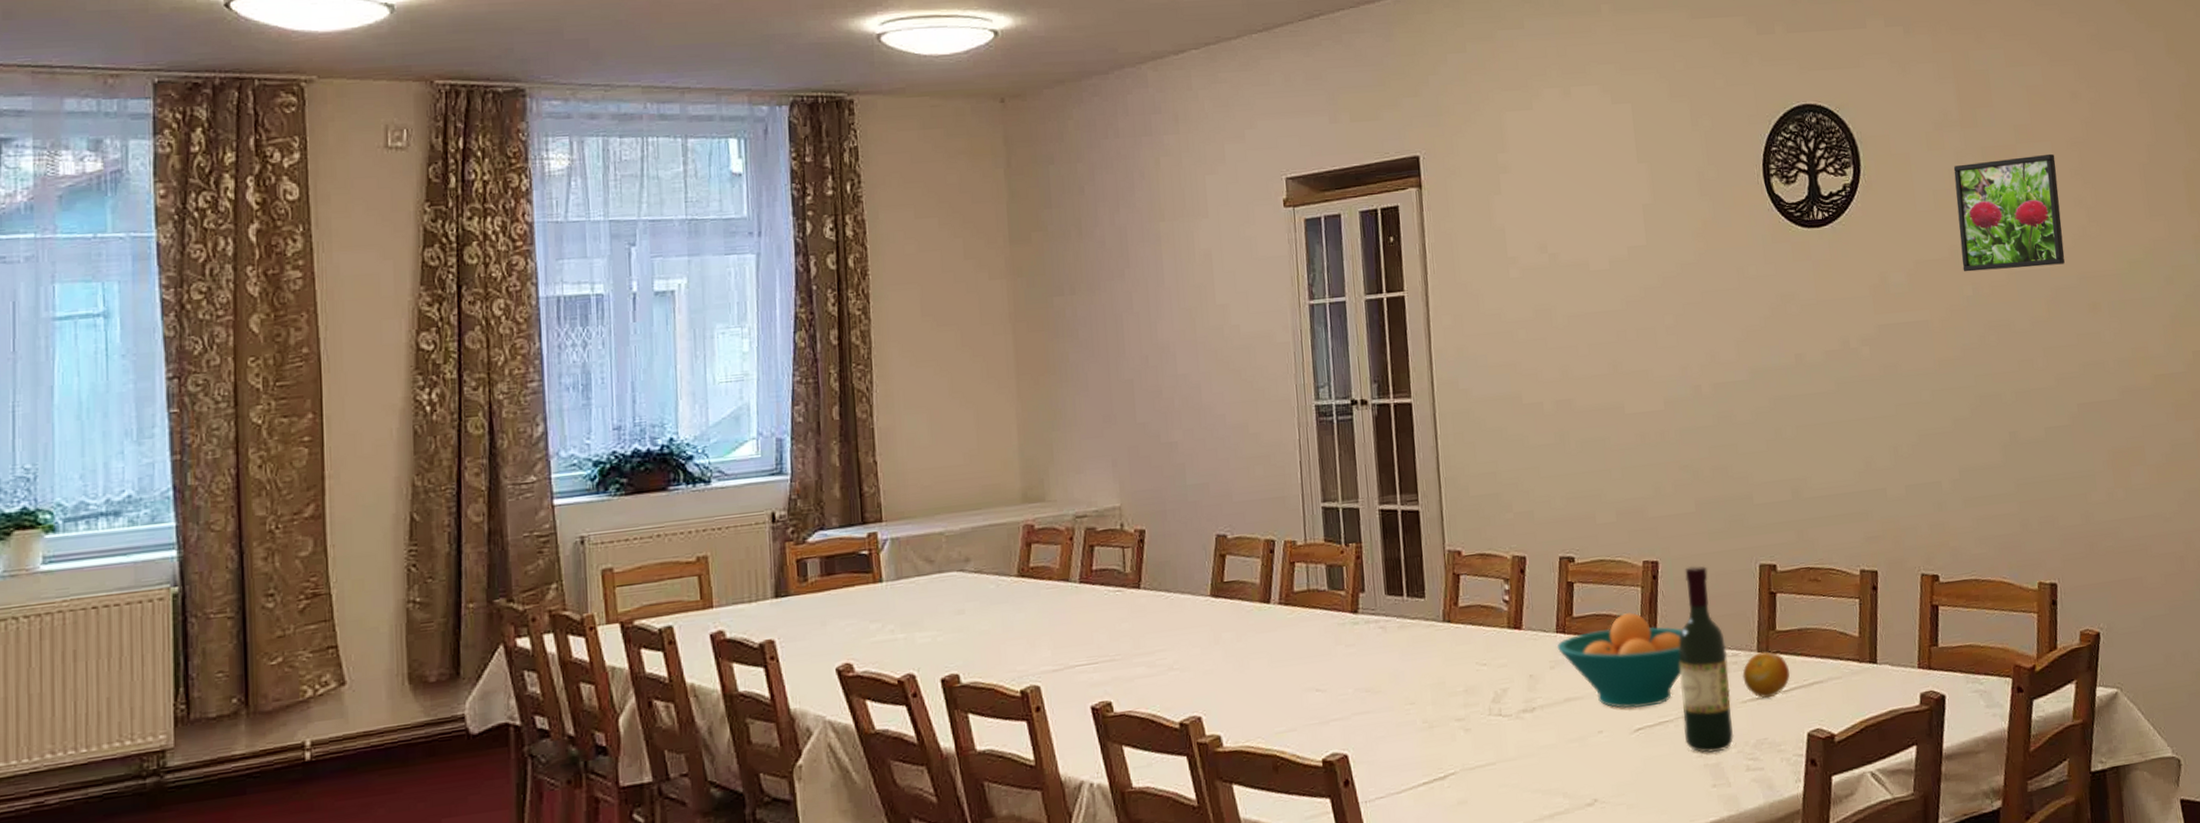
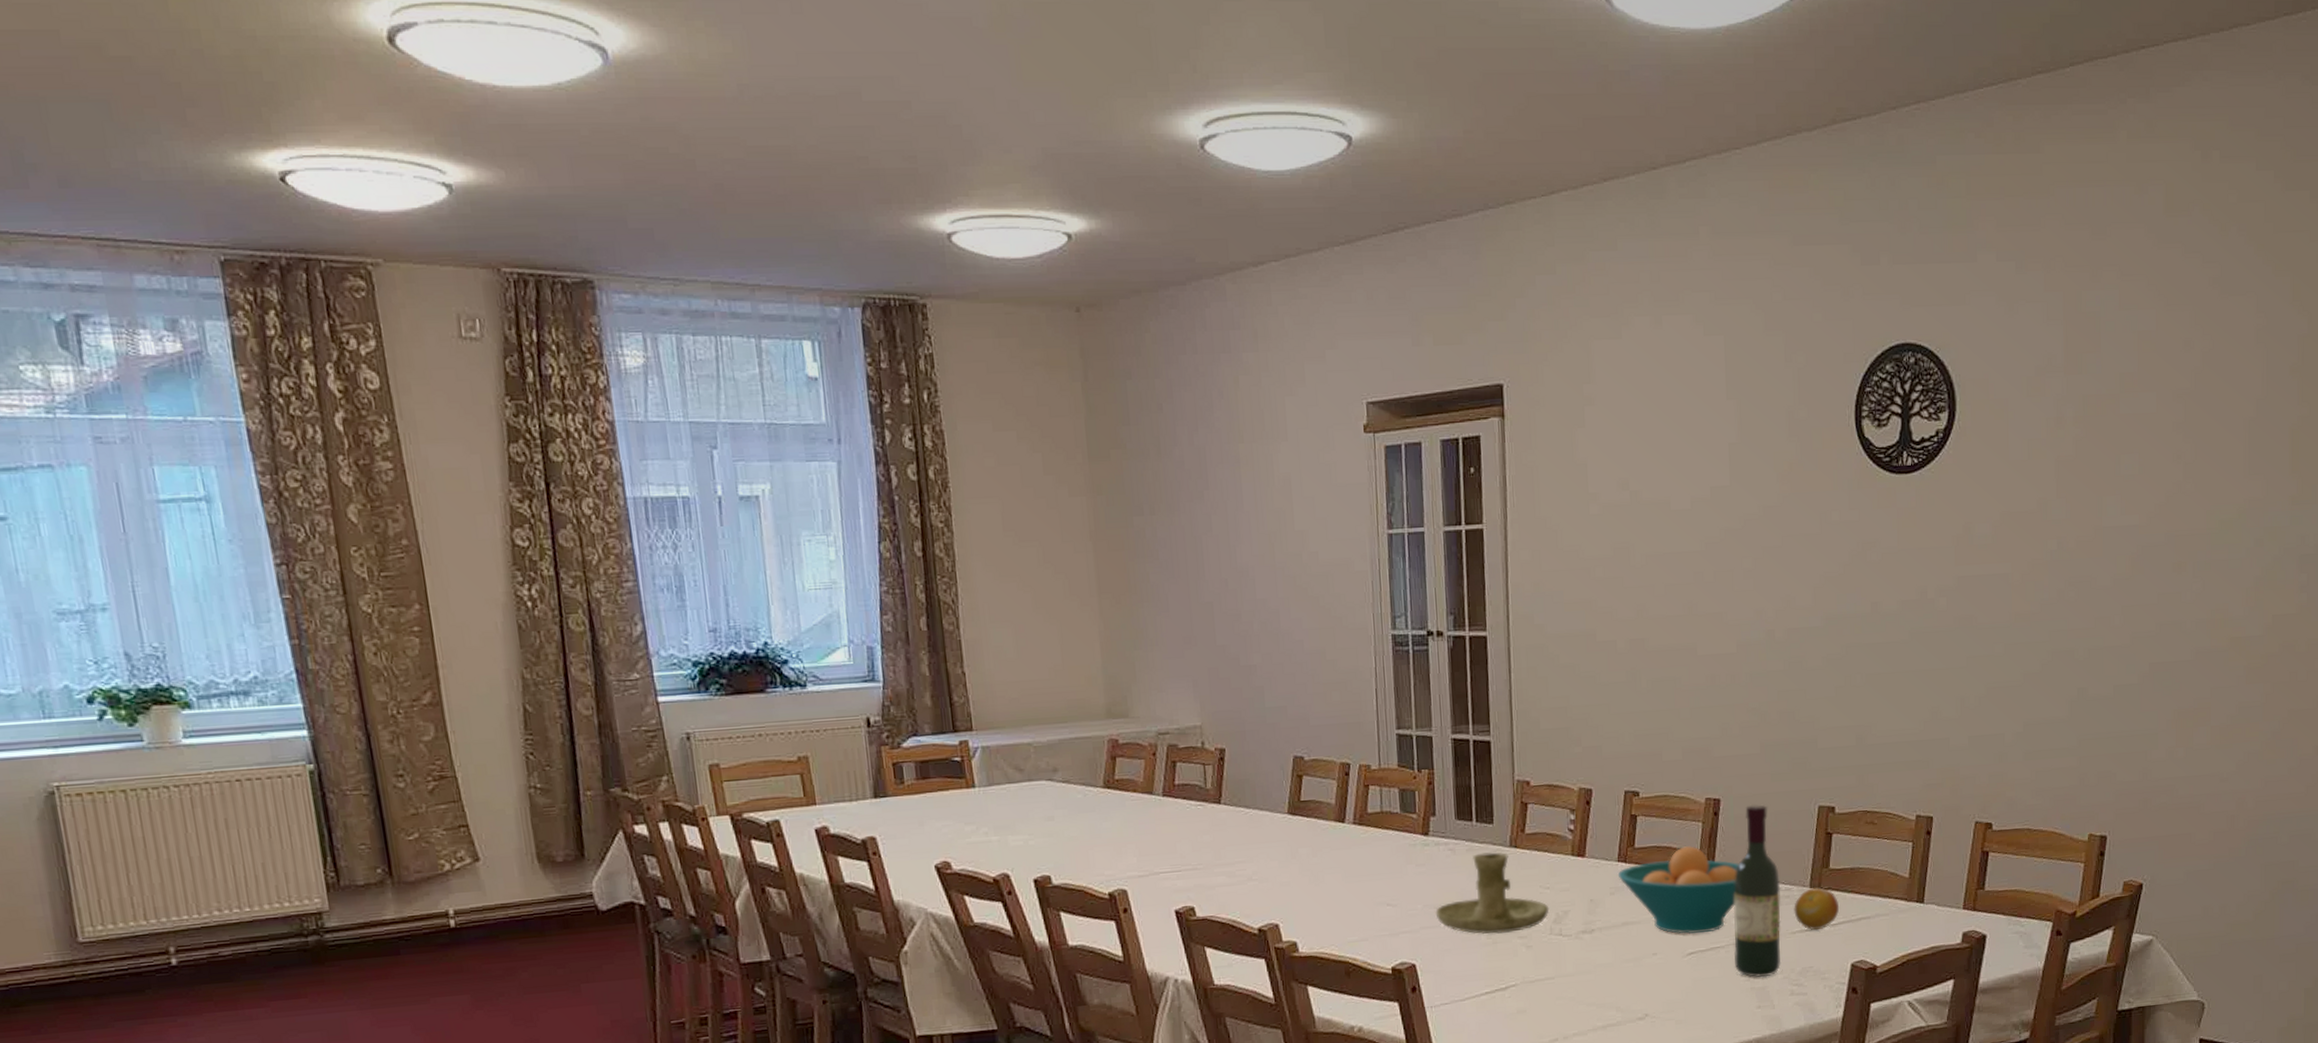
candle holder: none [1367,628,1487,718] -> present [1435,852,1550,934]
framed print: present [1953,153,2065,272] -> none [2050,405,2159,526]

